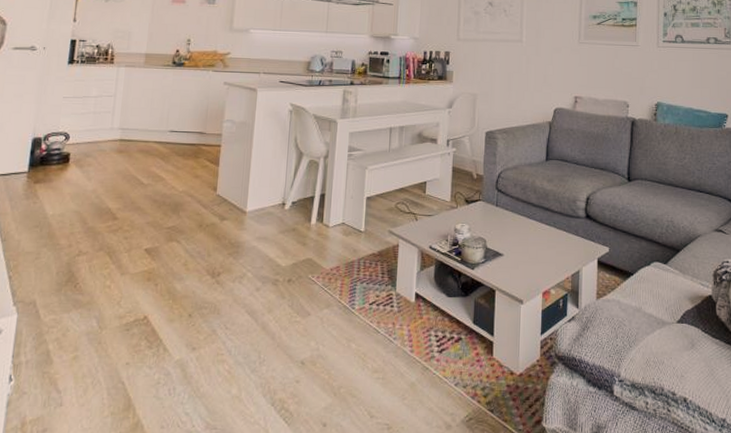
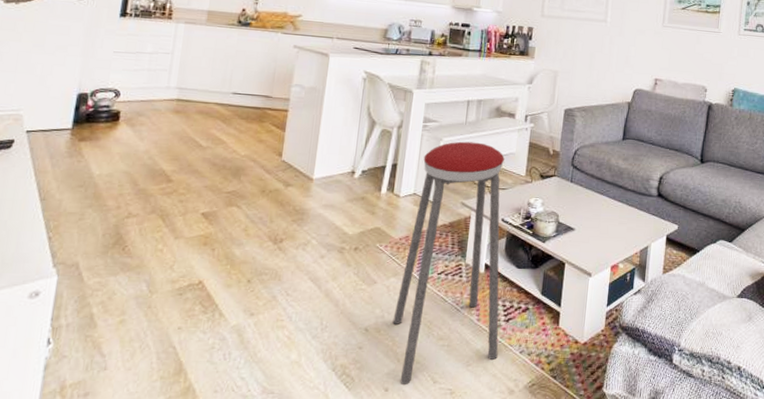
music stool: none [328,169,433,419] -> present [393,141,504,384]

